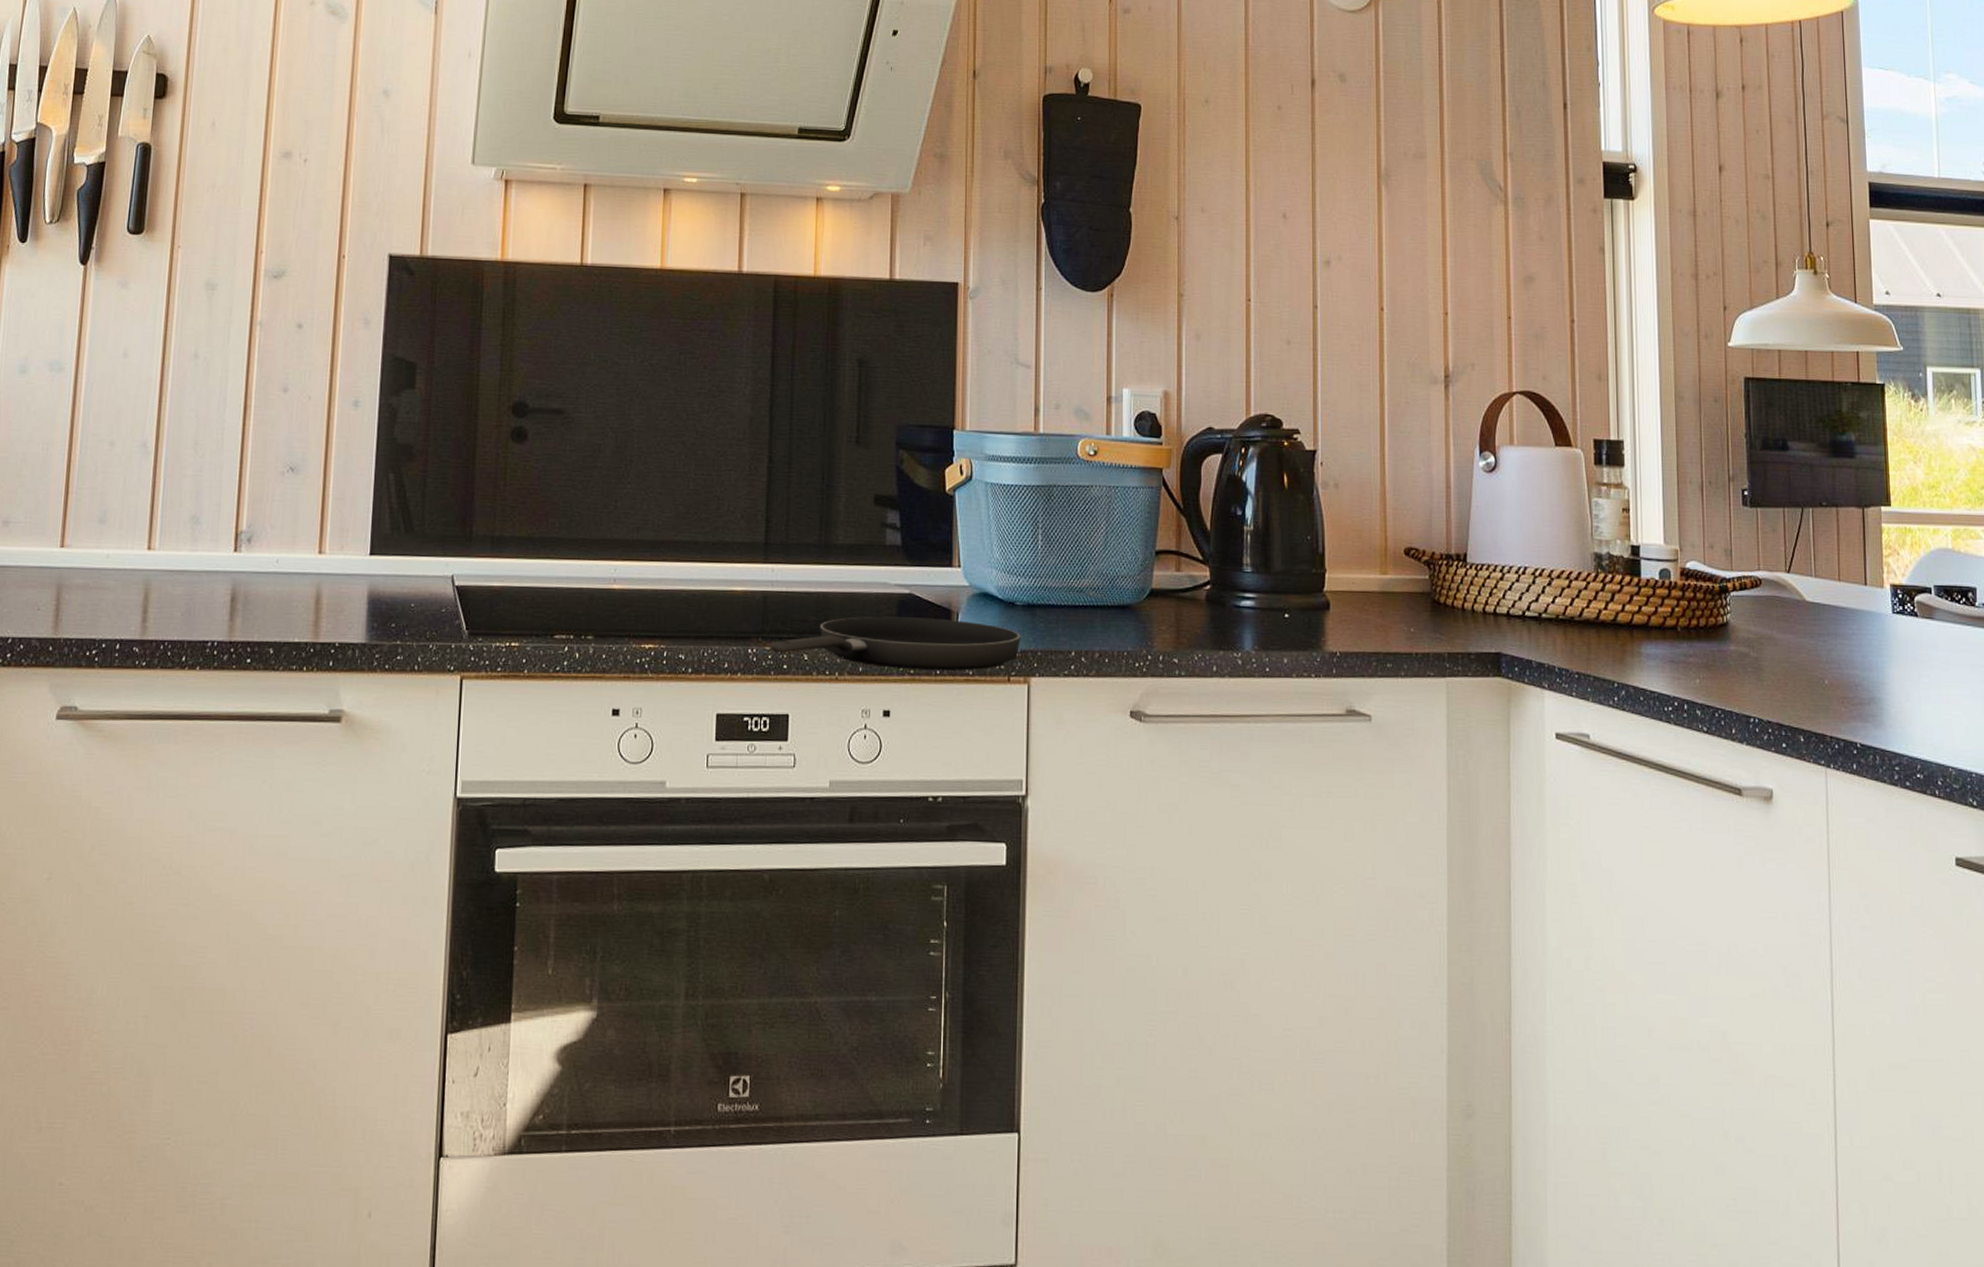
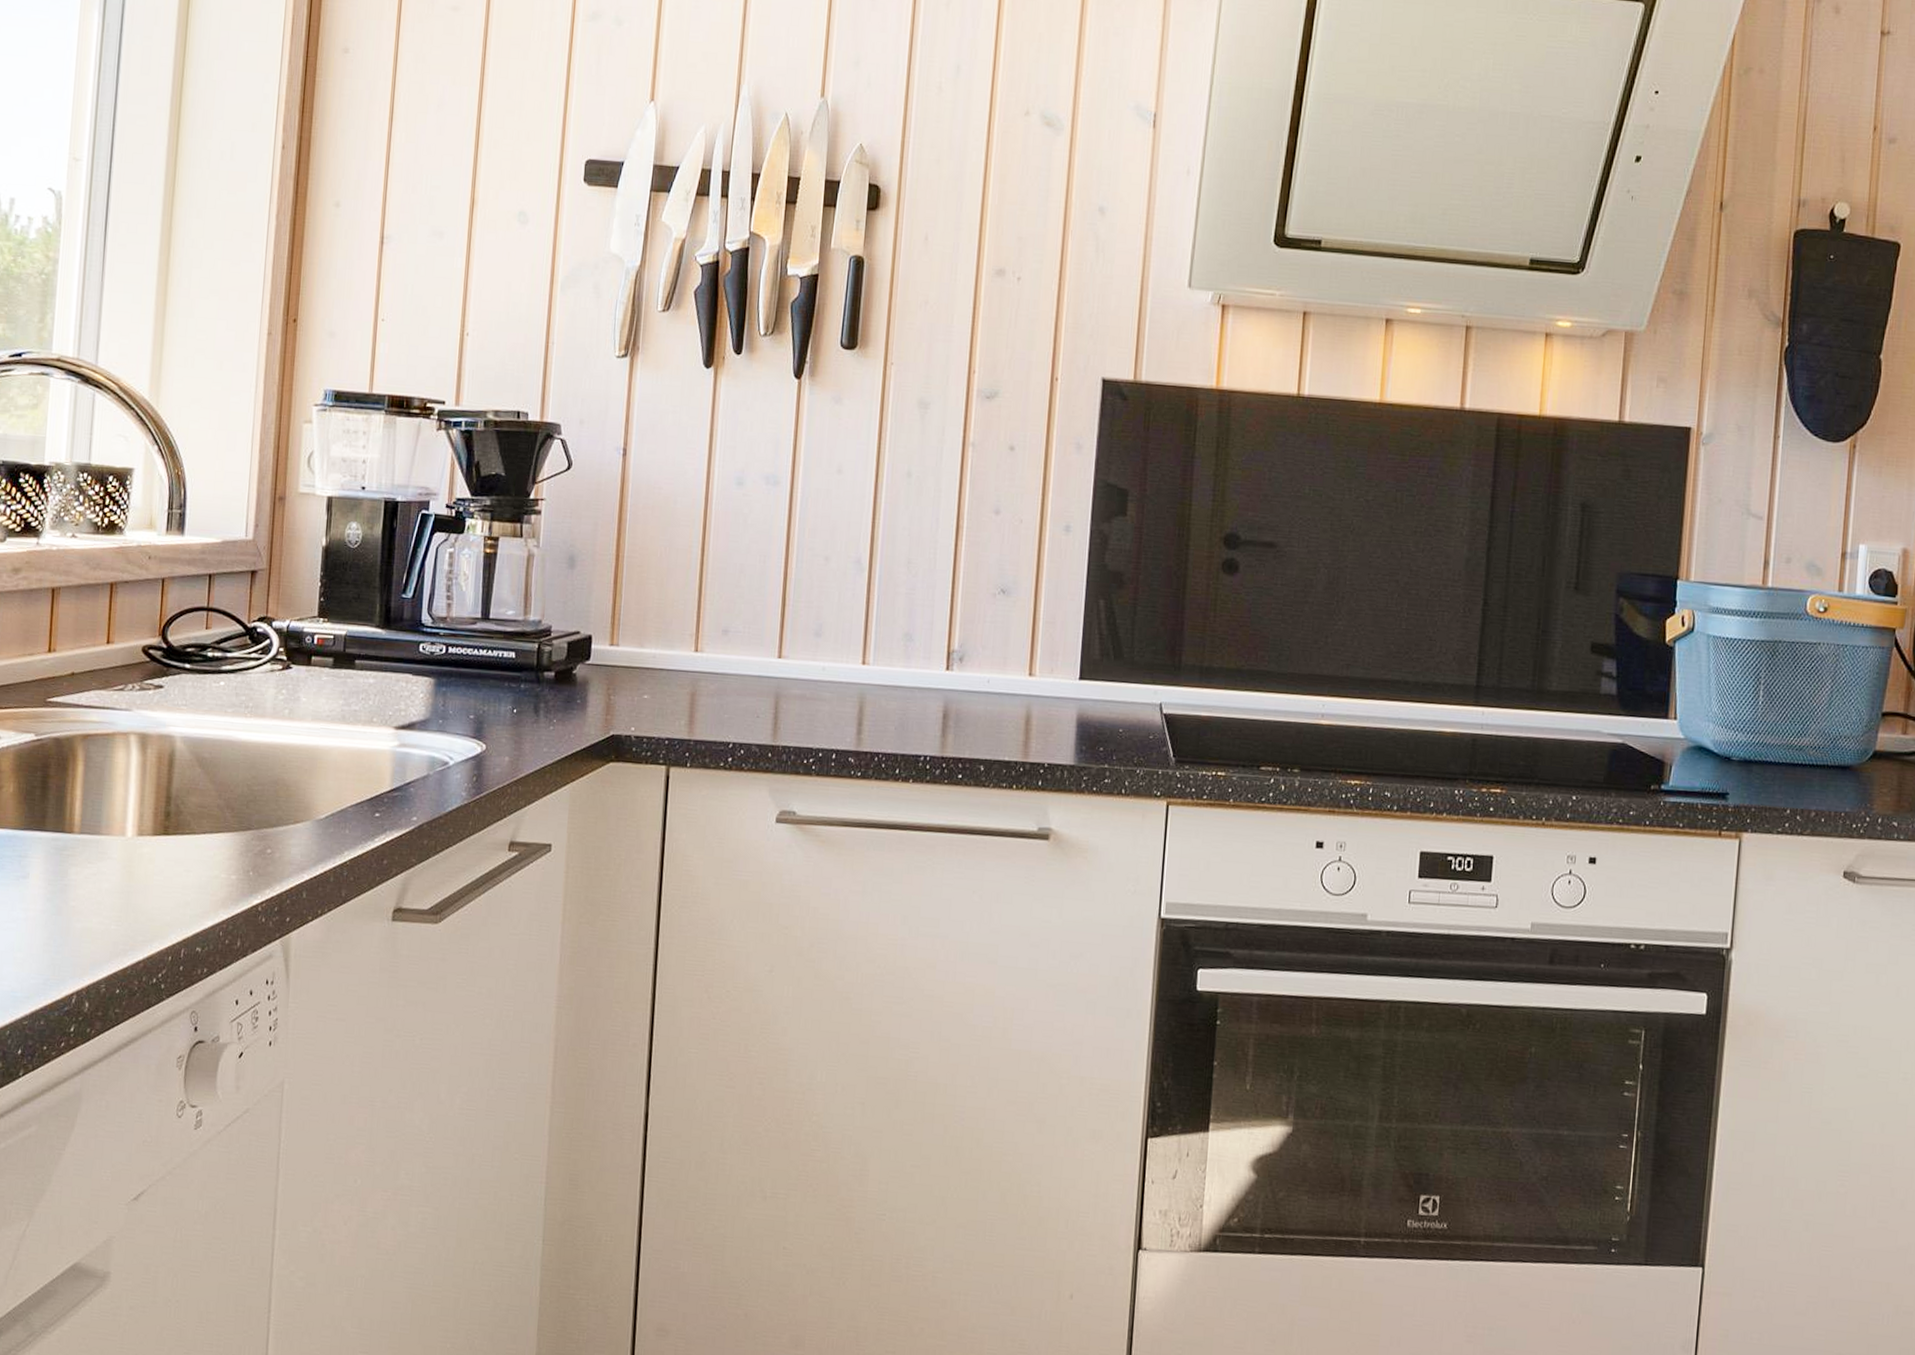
frying pan: present [769,616,1021,672] -> none [1476,764,1735,823]

